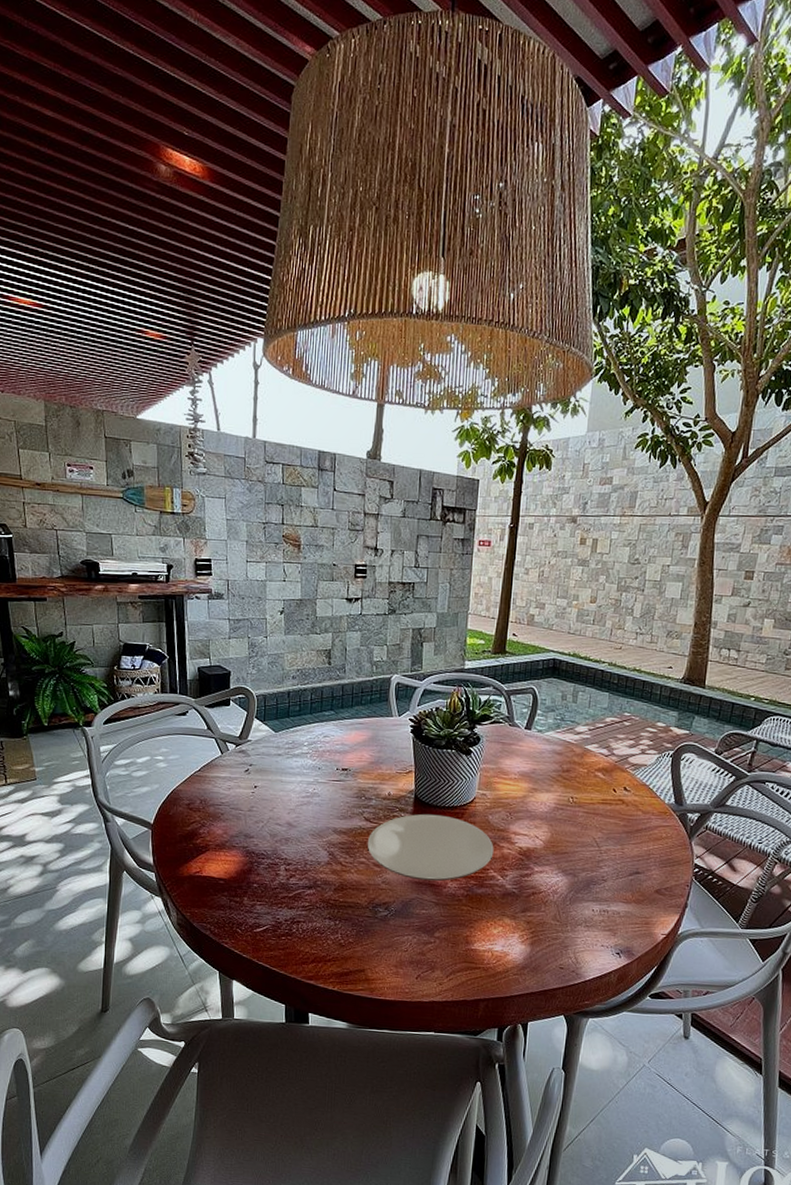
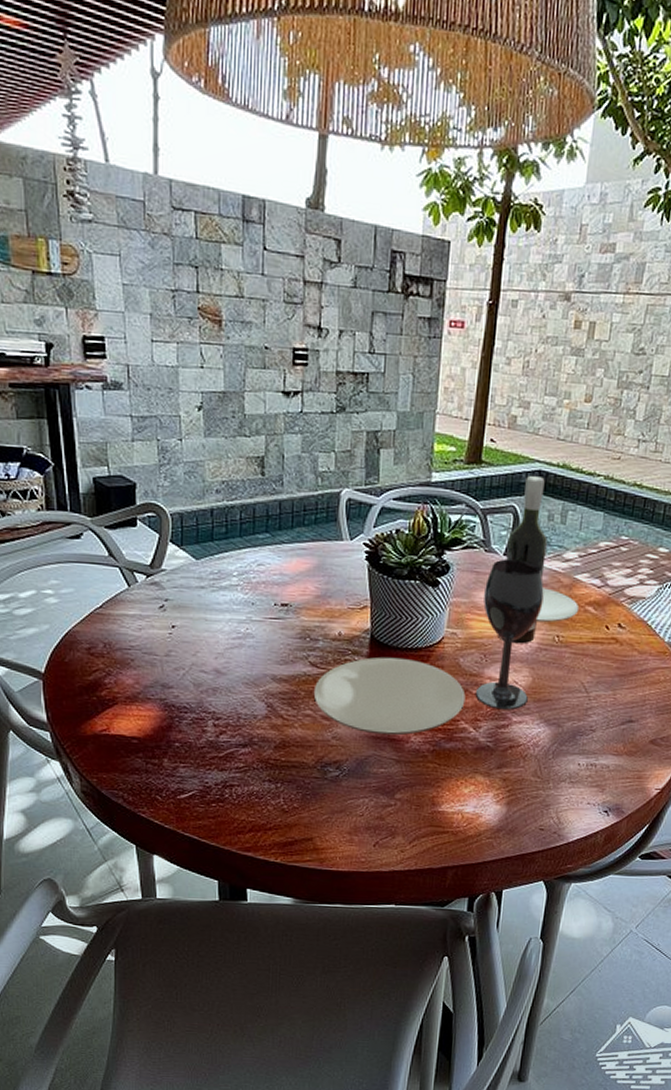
wine glass: none [502,732,560,861] -> present [475,559,544,710]
bottle: none [527,663,562,804] -> present [506,476,548,644]
plate: none [552,756,590,786] -> present [535,588,580,623]

